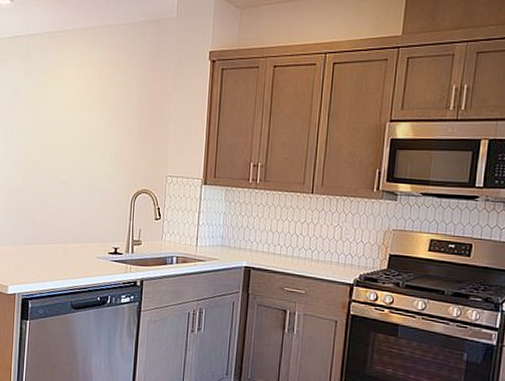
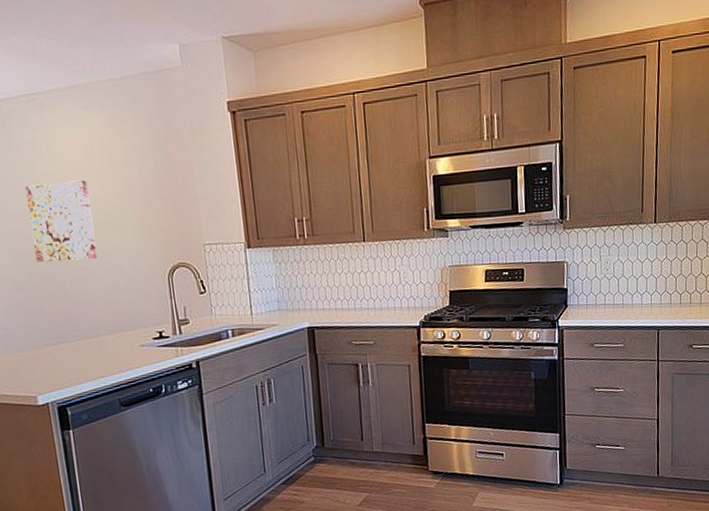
wall art: none [30,107,81,176] -> present [25,180,98,262]

